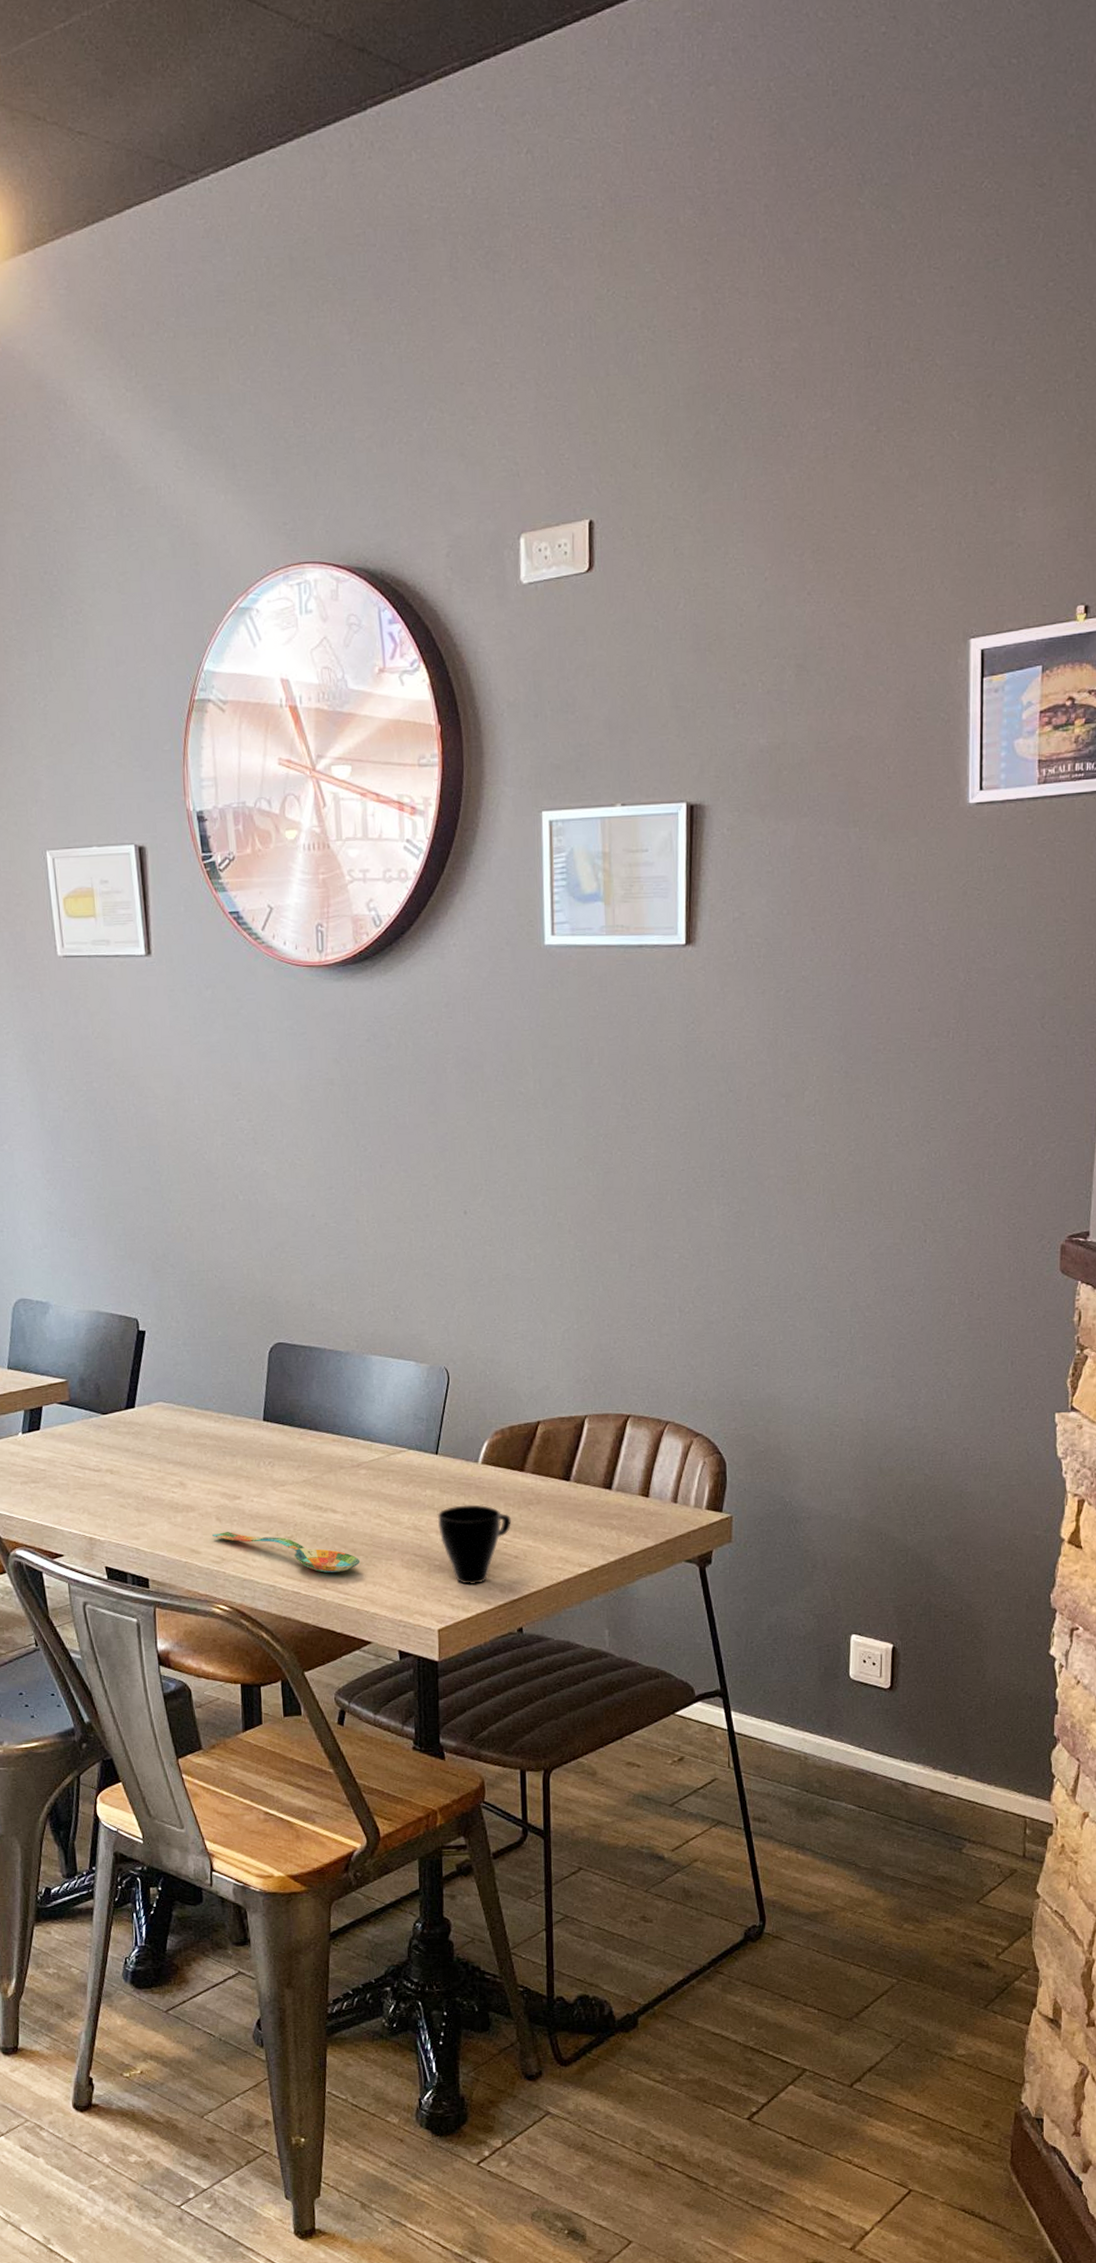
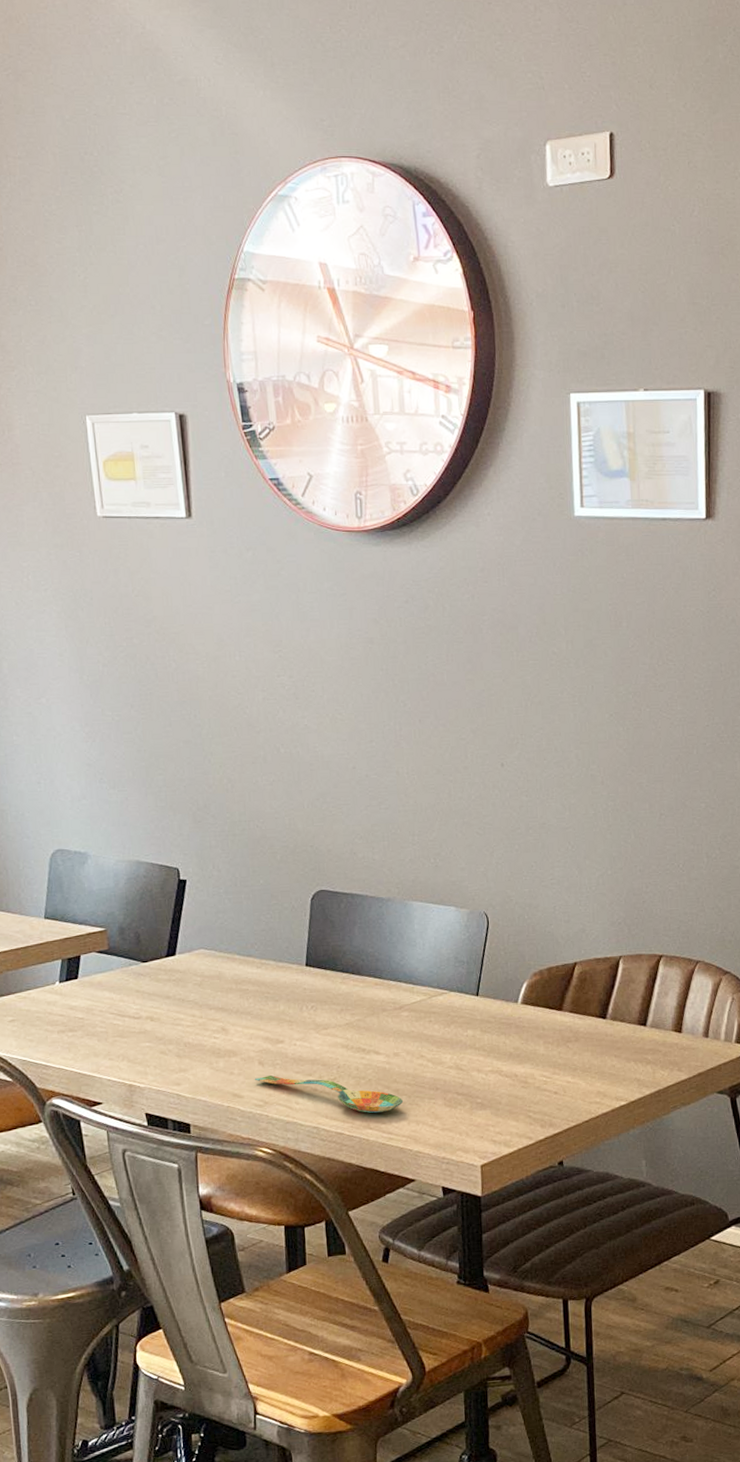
cup: present [437,1504,511,1585] -> none [478,1043,551,1122]

